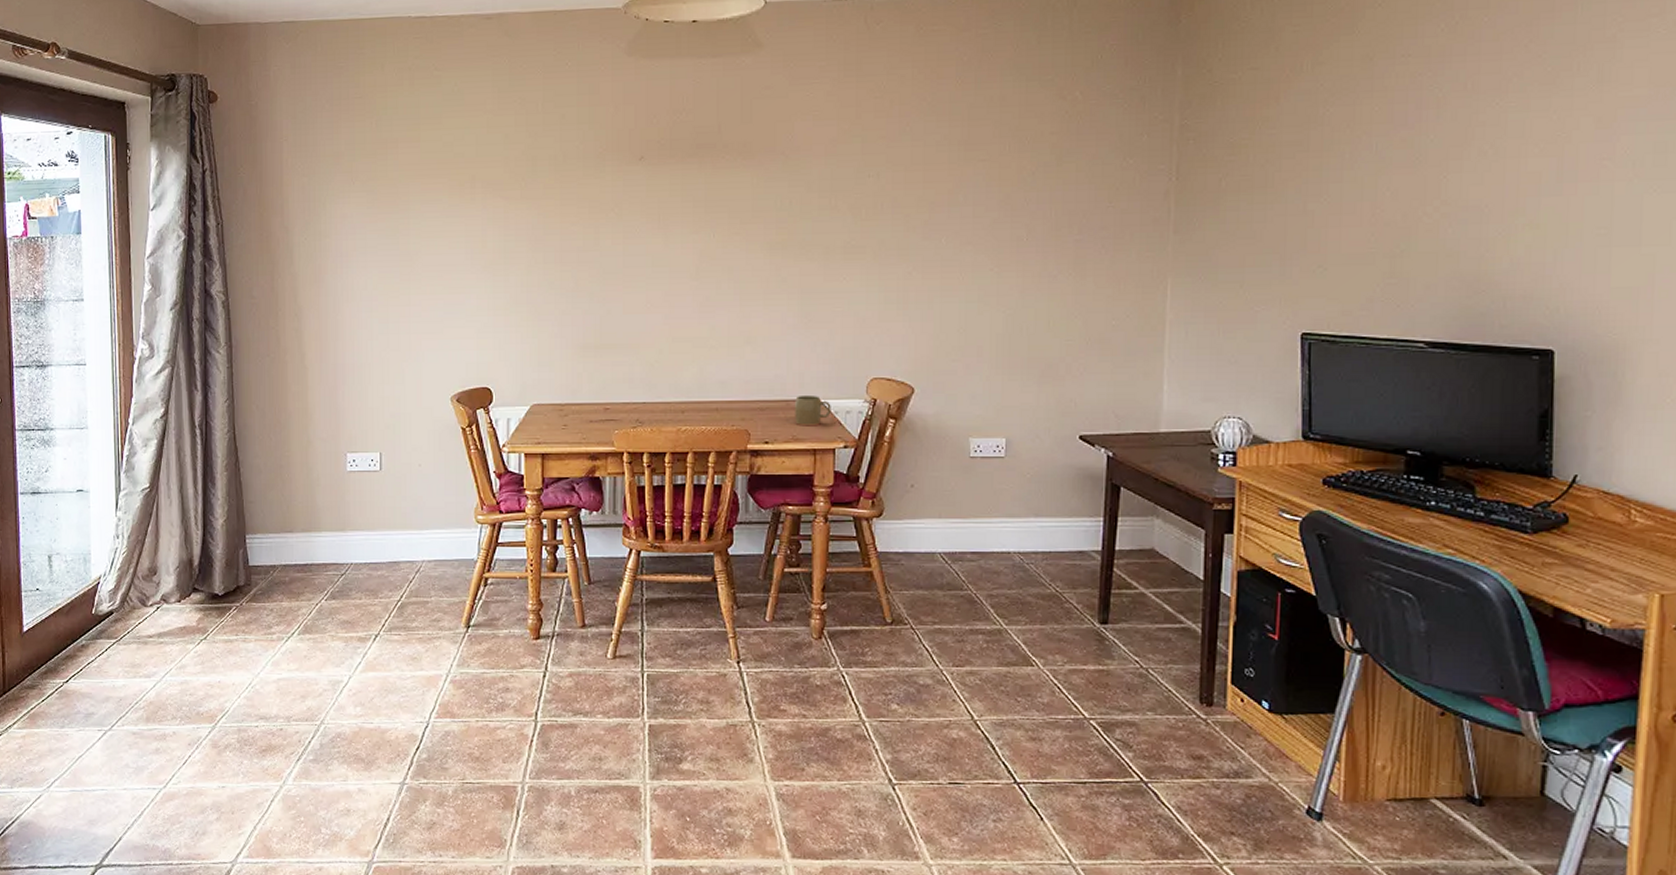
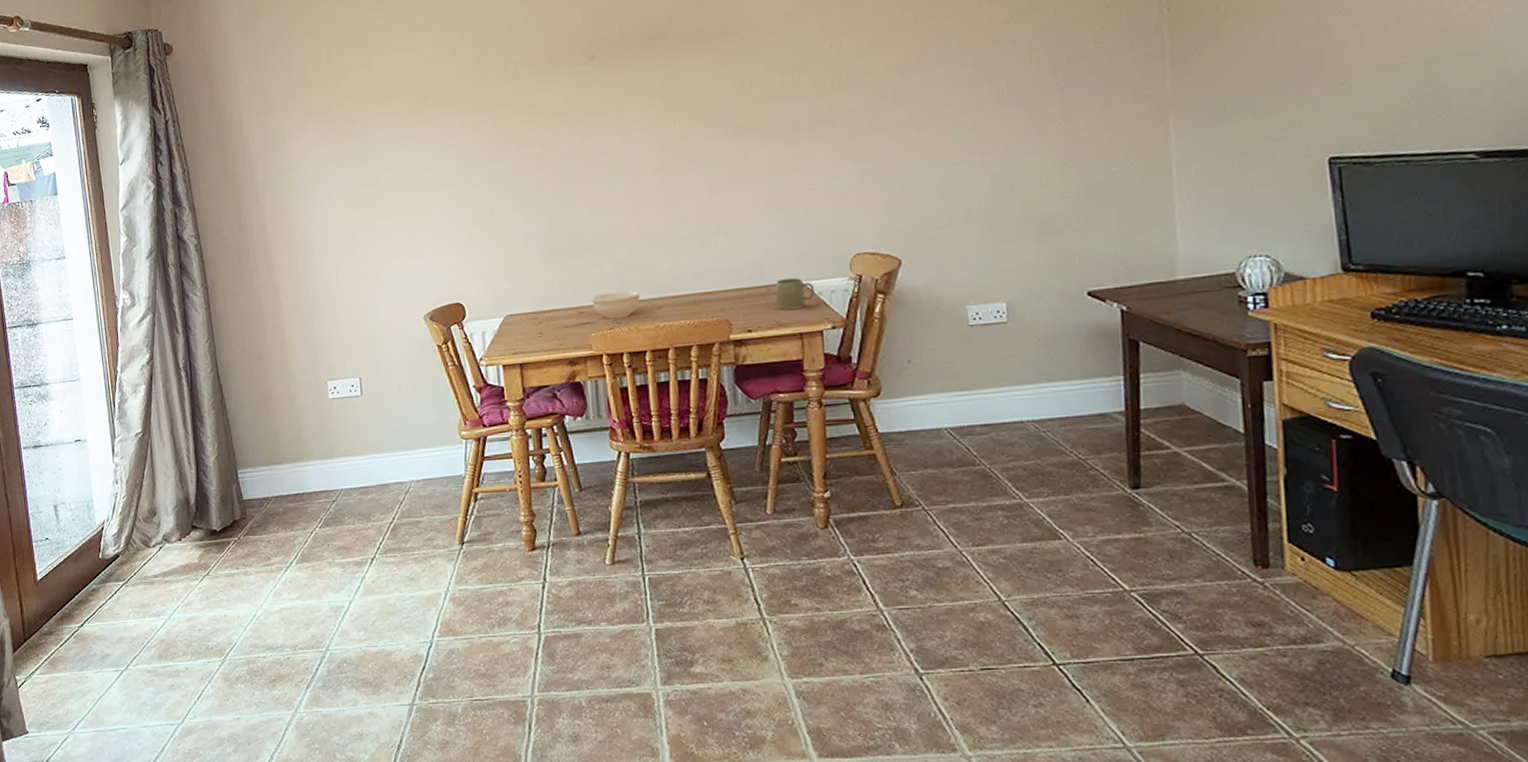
bowl: none [617,392,666,418] -> present [590,290,641,319]

